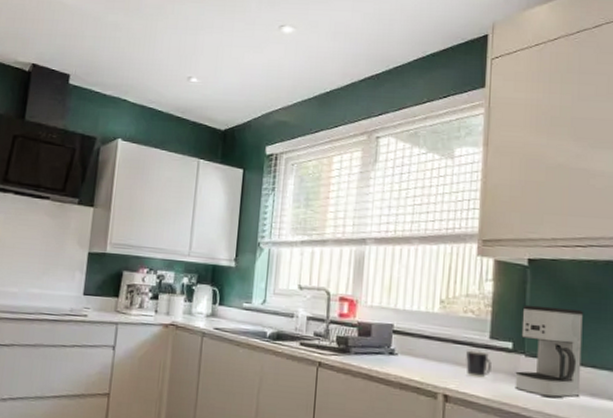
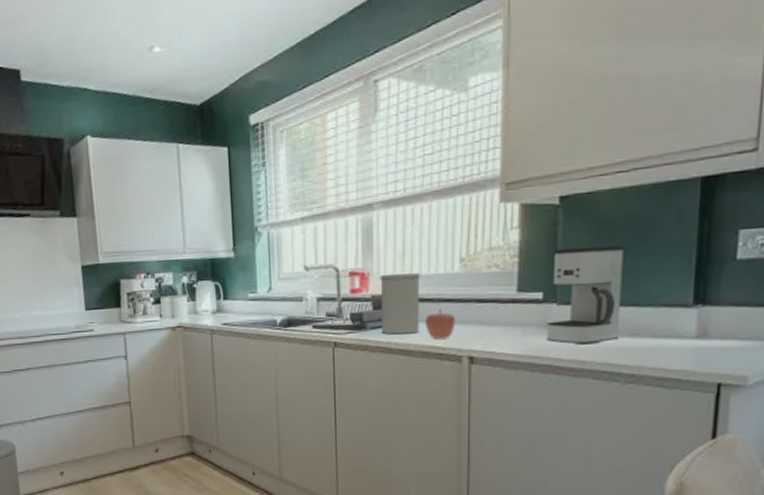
canister: none [363,305,404,365] -> present [380,273,421,335]
fruit: none [405,344,434,374] -> present [426,308,456,339]
mug: present [466,350,491,378] -> none [491,306,520,335]

